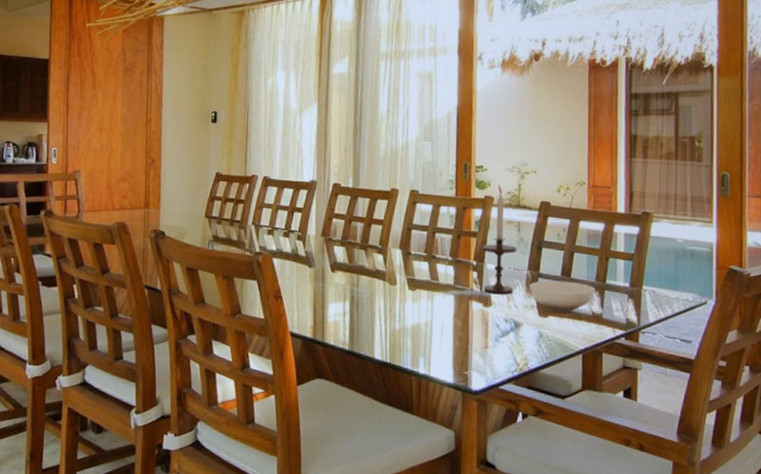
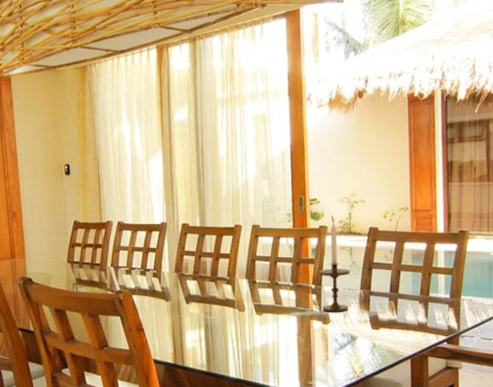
bowl: present [529,280,596,312] -> none [362,297,420,324]

